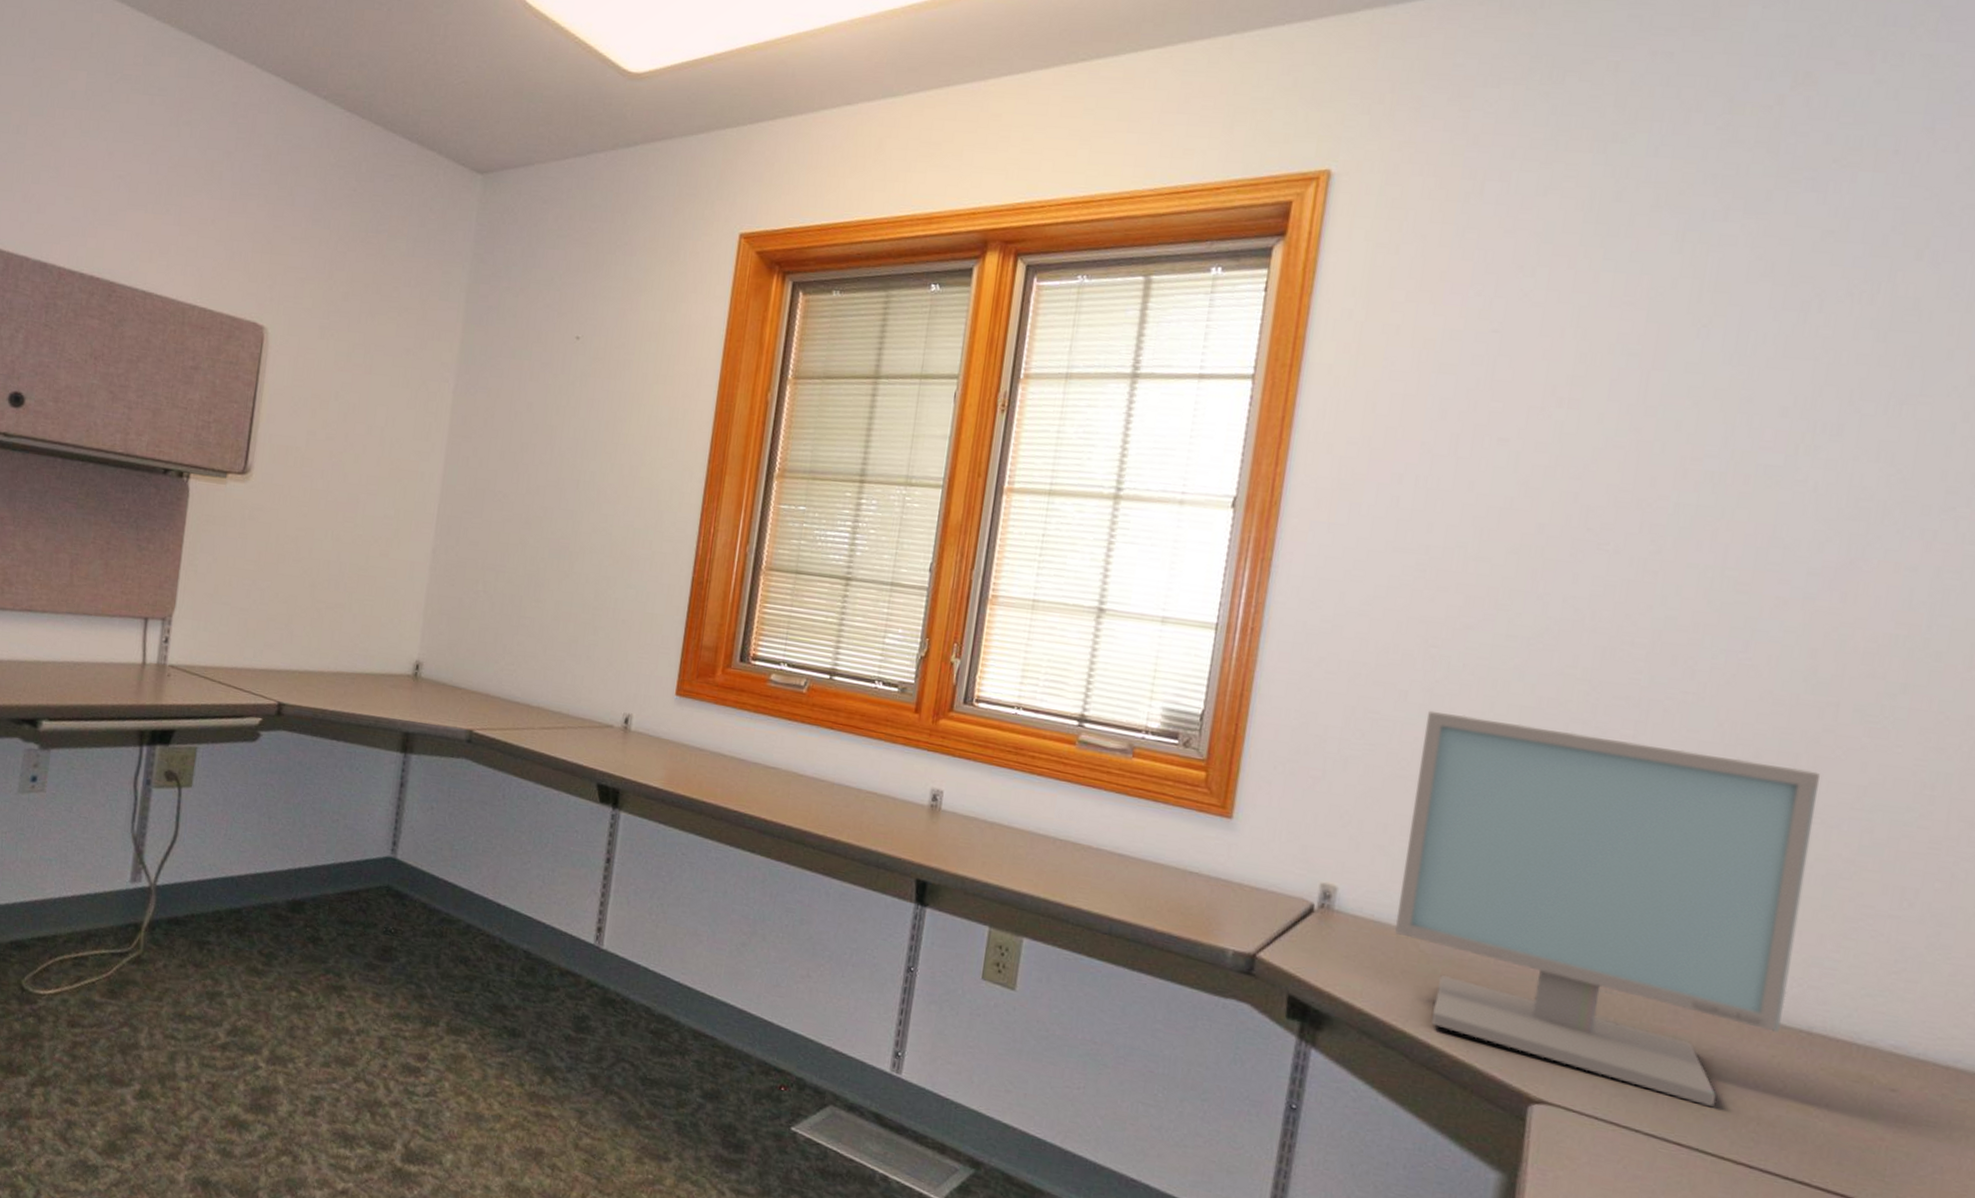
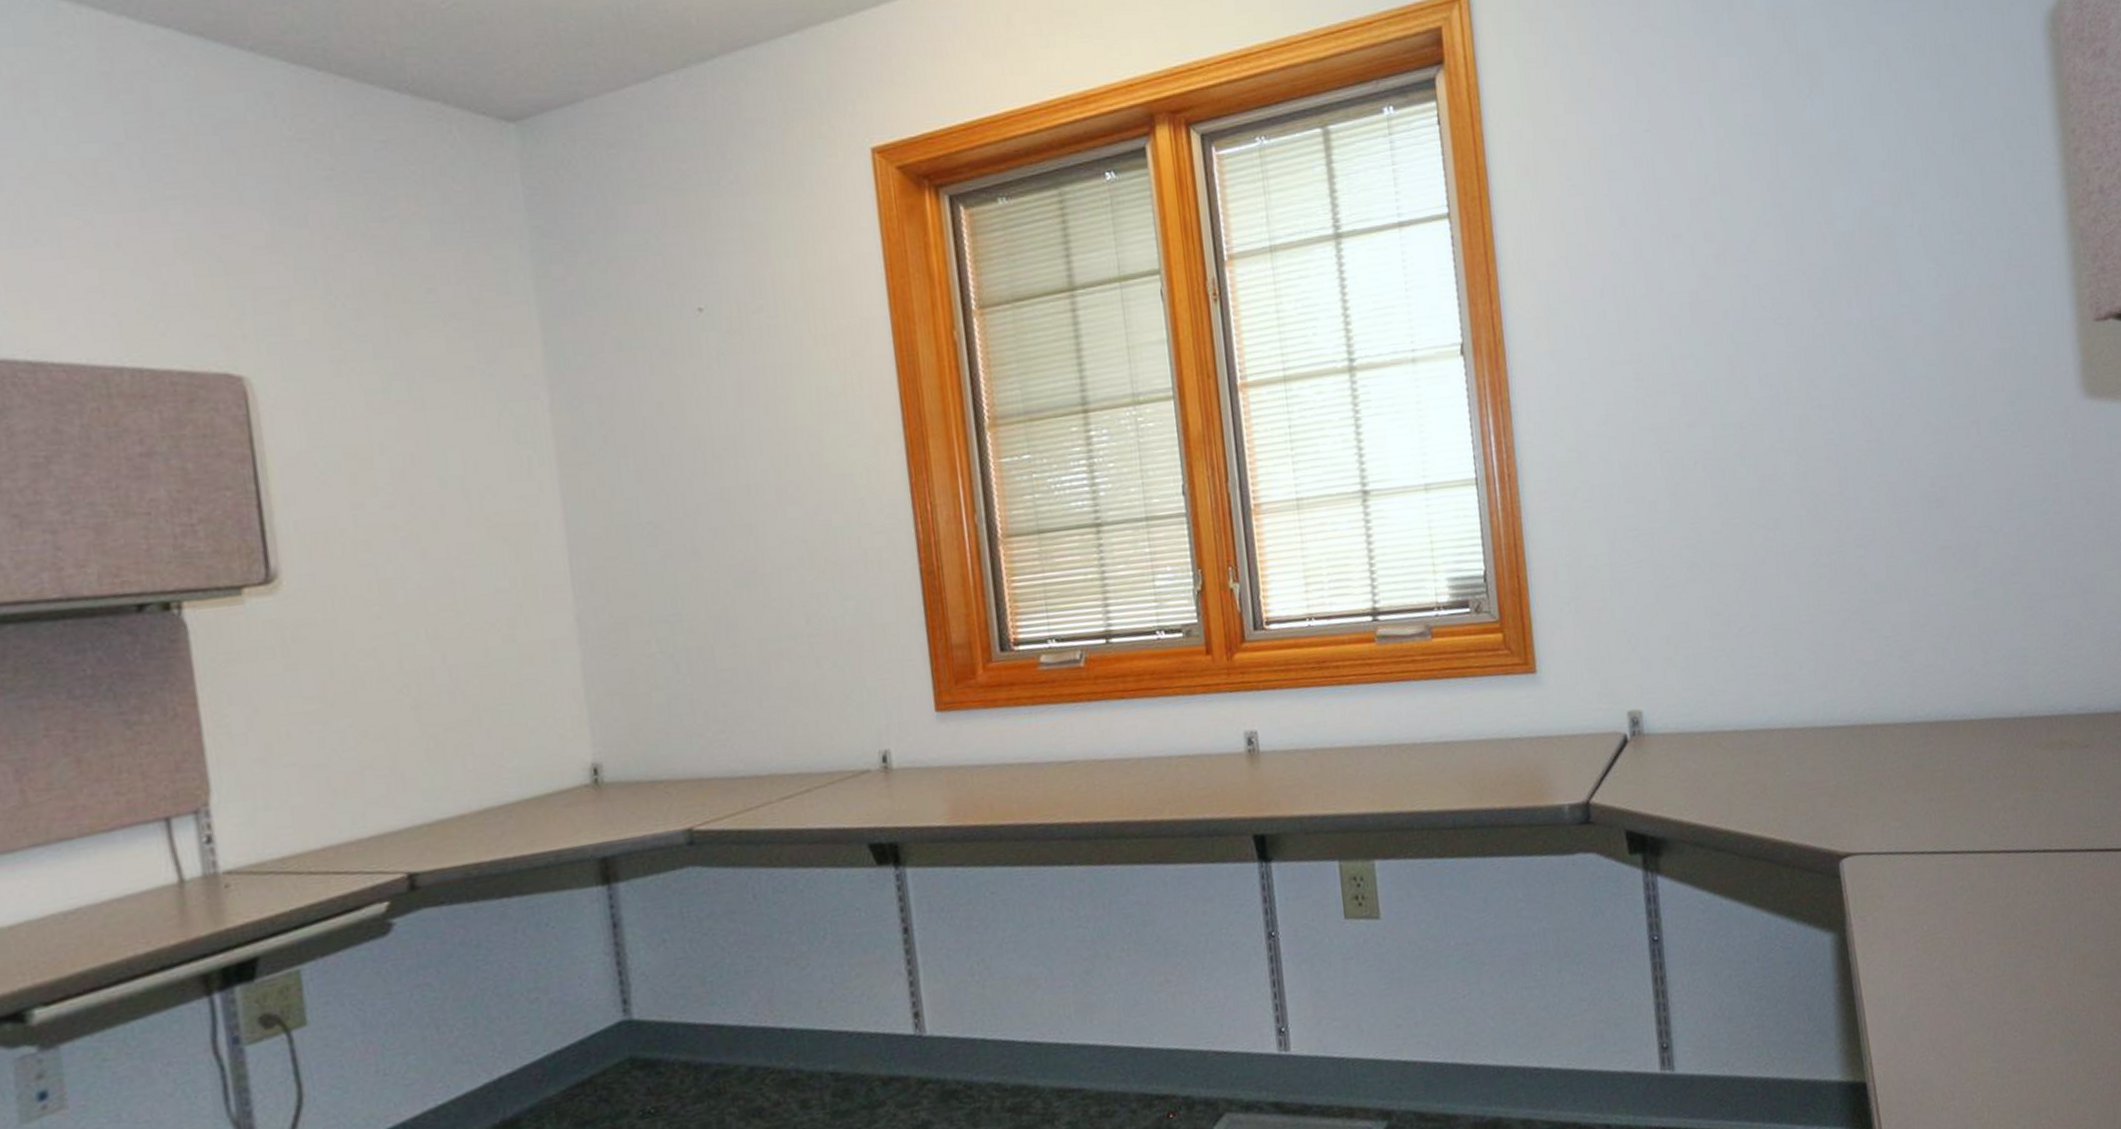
computer monitor: present [1394,710,1820,1108] -> none [1676,486,2001,816]

